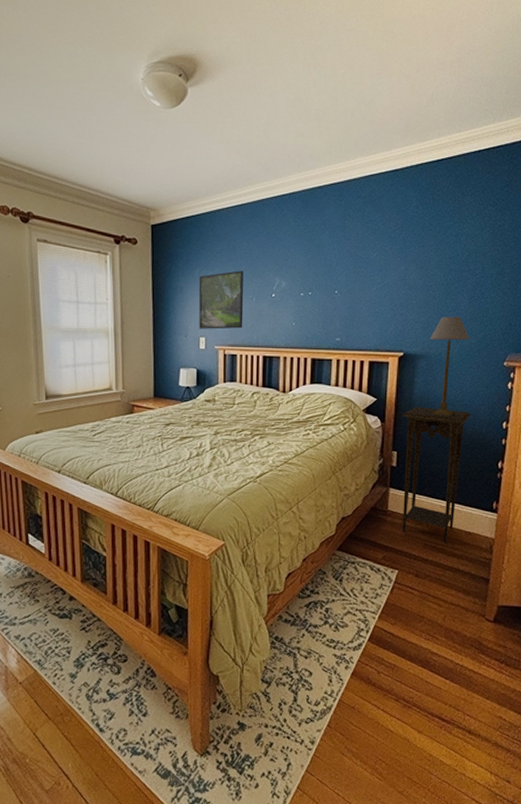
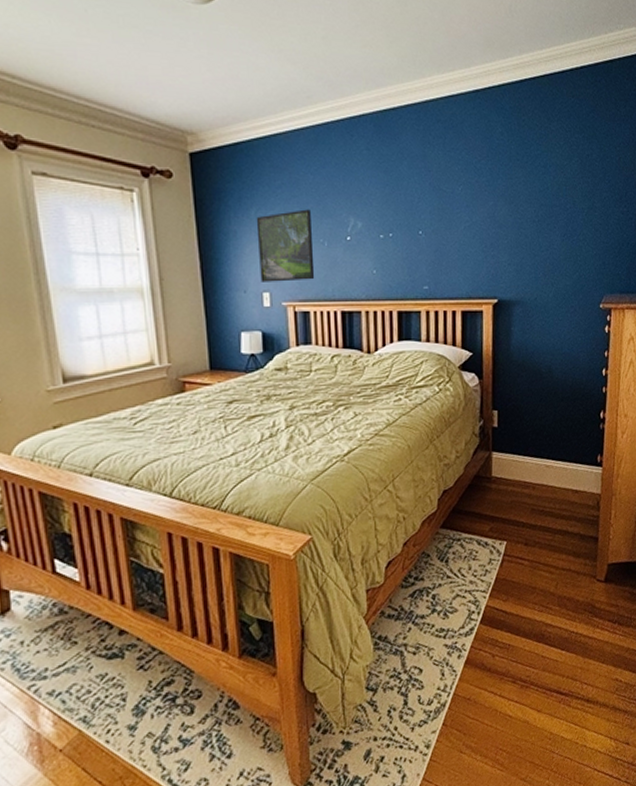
pedestal table: present [401,407,472,543] -> none [500,359,571,505]
table lamp: present [430,316,470,416] -> none [524,256,565,367]

